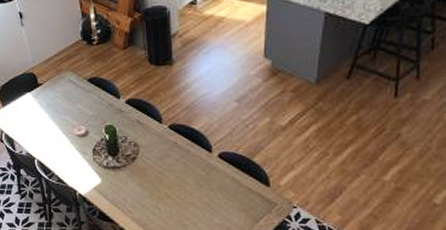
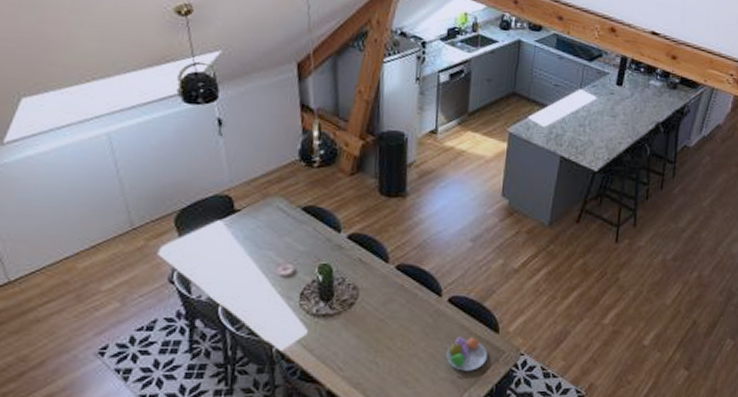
fruit bowl: none [220,189,259,220] -> present [445,337,487,371]

